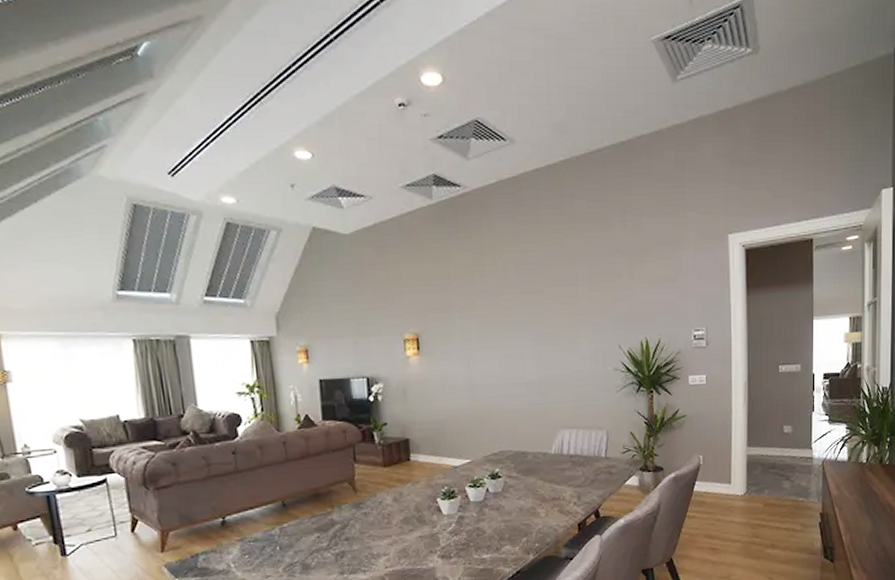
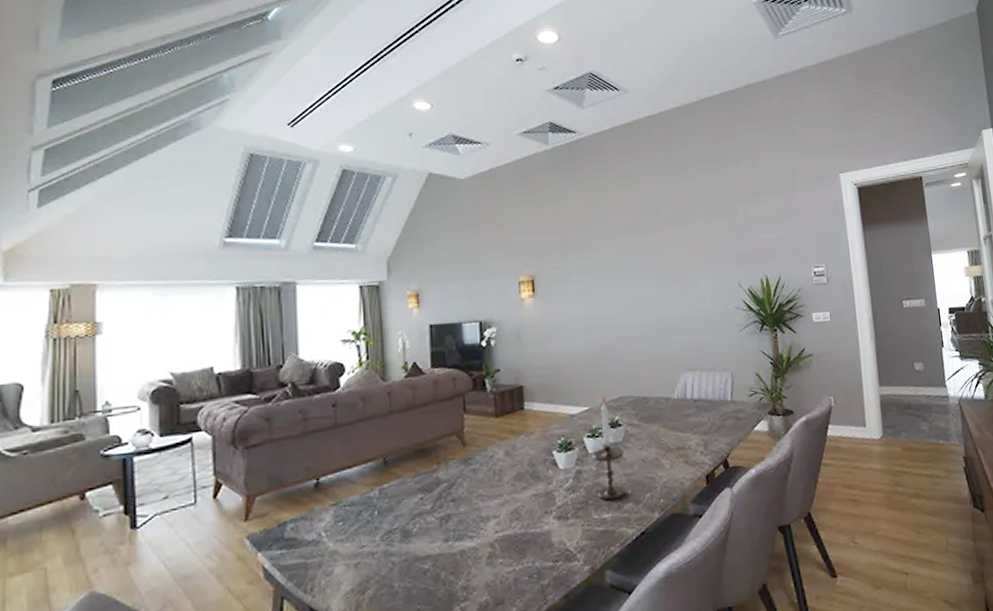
candlestick: none [473,449,503,544] -> present [592,395,624,501]

